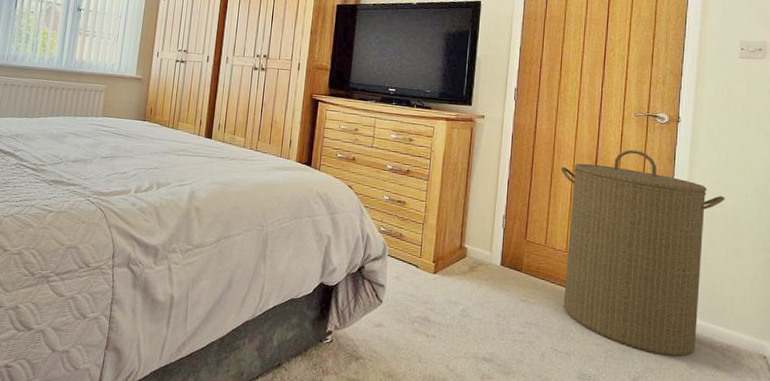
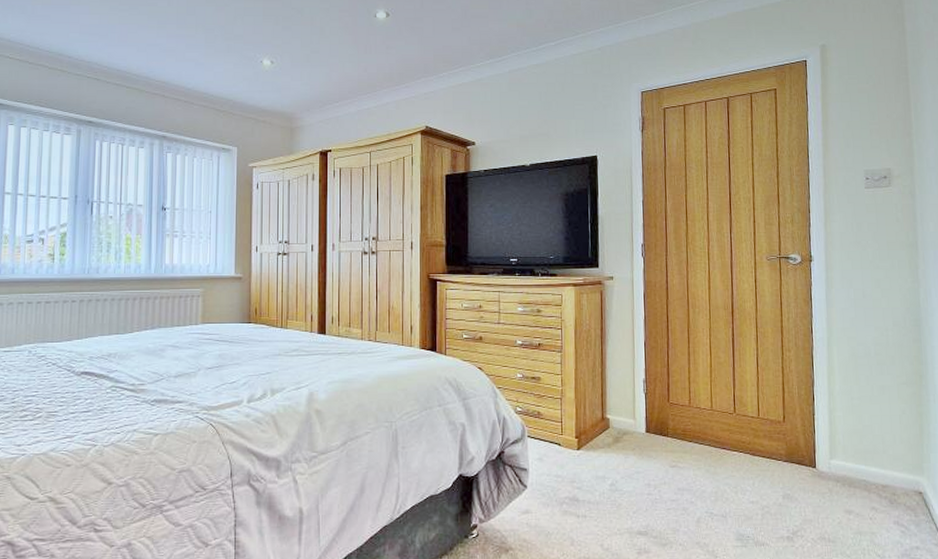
laundry hamper: present [560,149,725,357] -> none [697,295,865,505]

